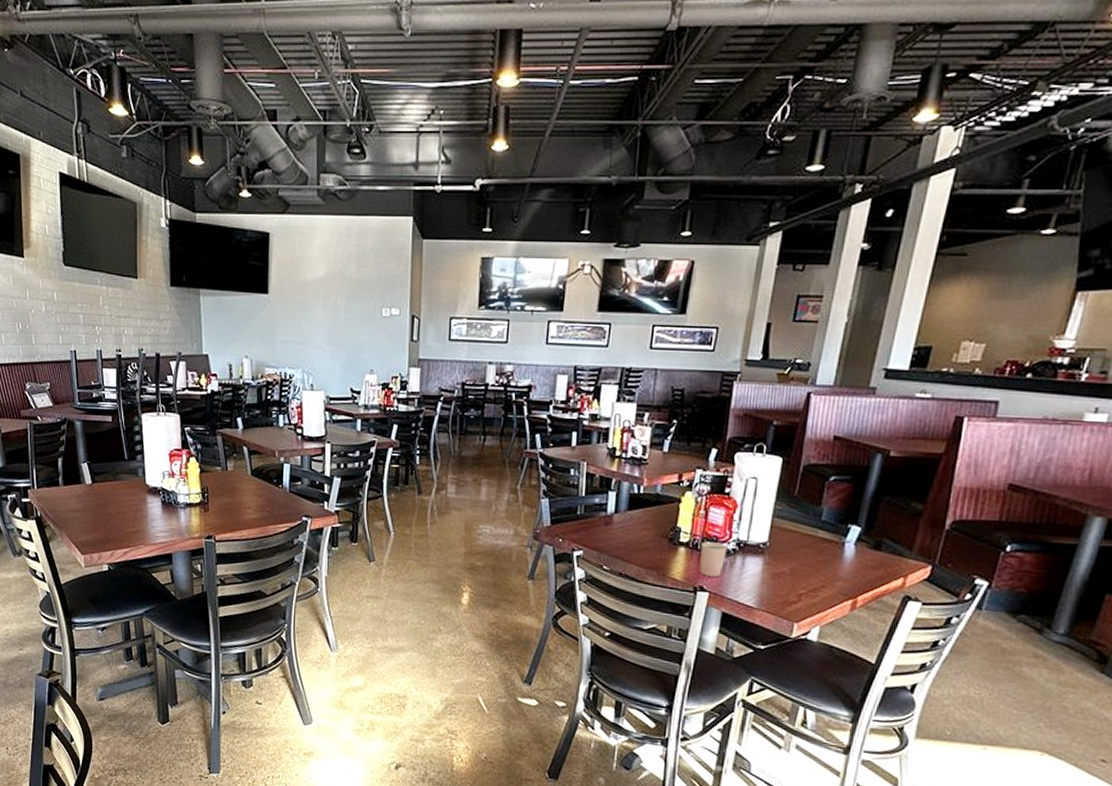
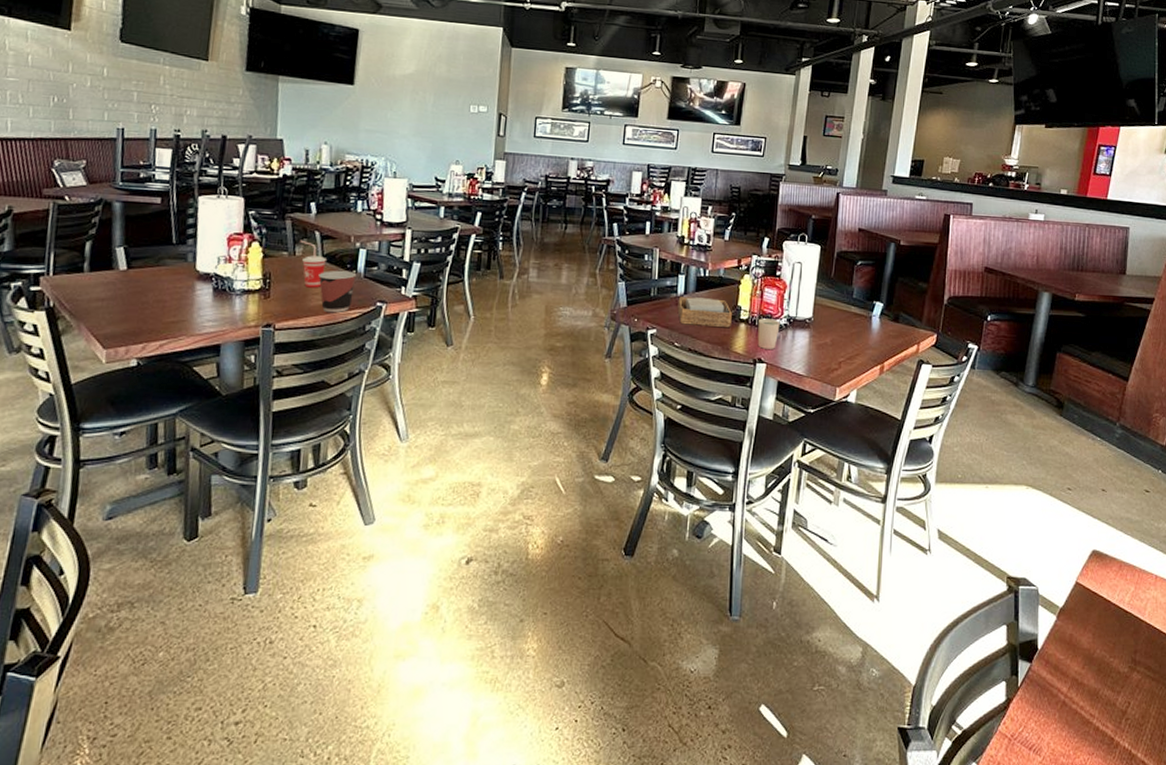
beverage cup: none [231,455,256,502] -> present [300,239,328,288]
cup: none [249,485,283,527] -> present [318,270,357,313]
napkin holder: none [607,516,670,552] -> present [677,297,732,328]

